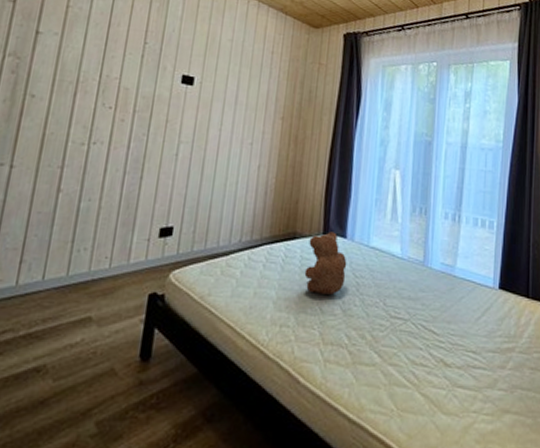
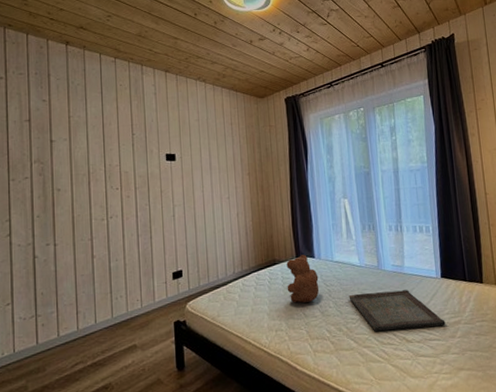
serving tray: none [380,293,496,352] -> present [348,290,446,331]

